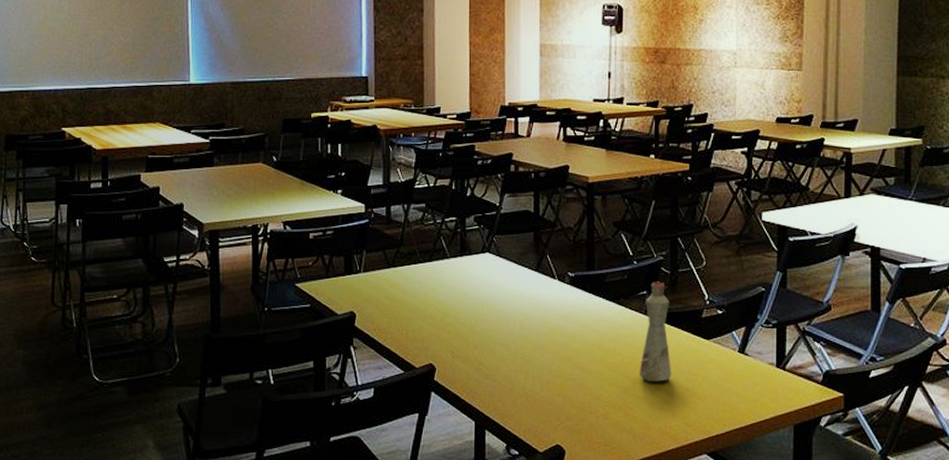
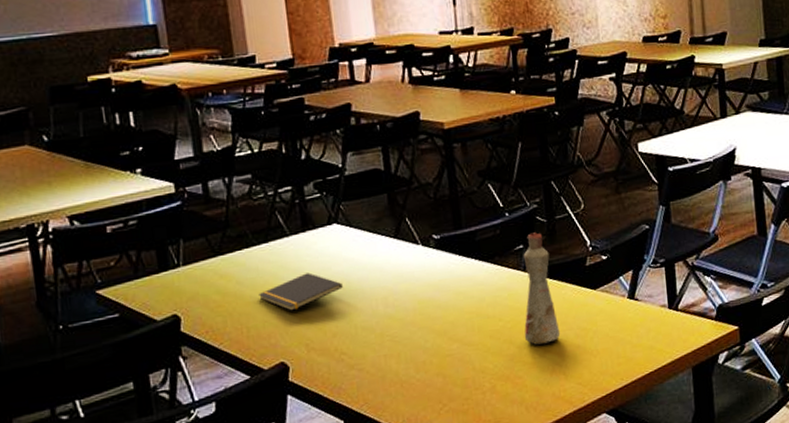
notepad: none [419,291,488,322] -> present [258,273,343,311]

